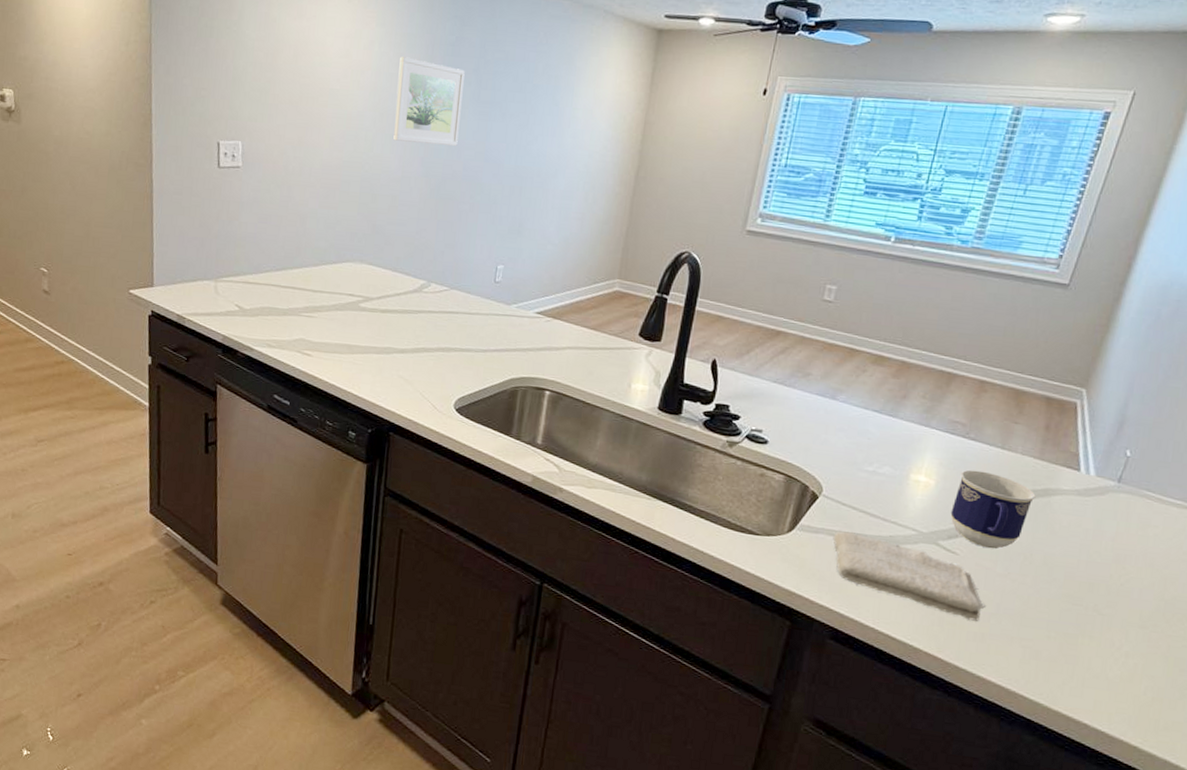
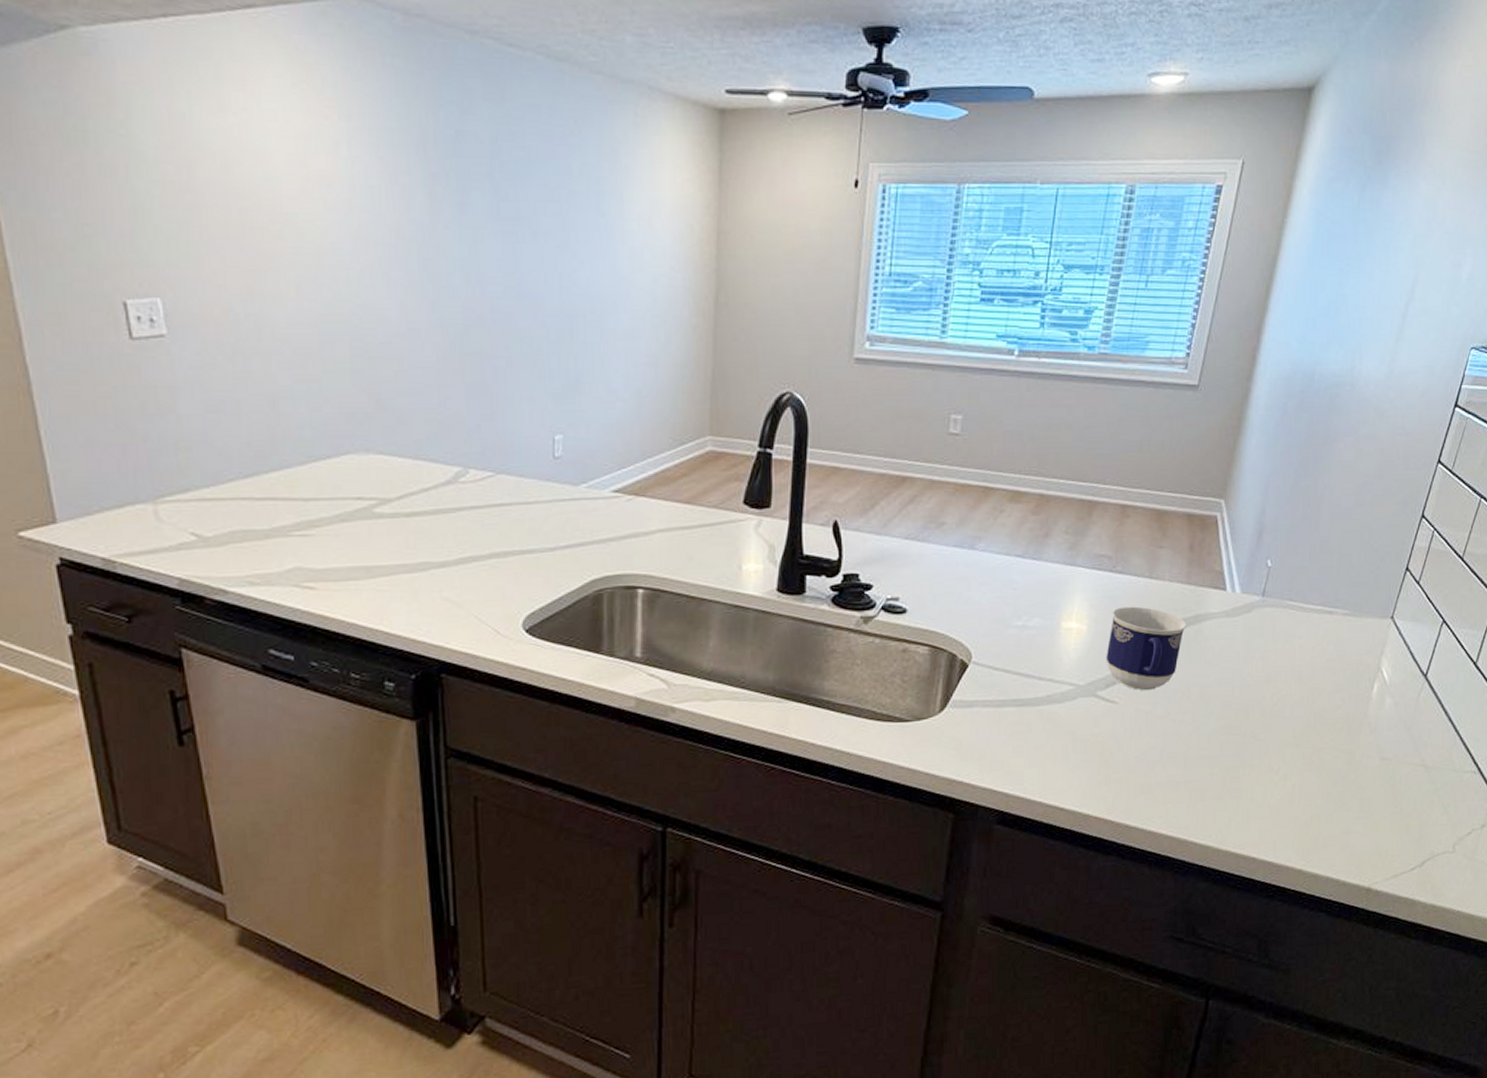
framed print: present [393,56,465,146] -> none [380,161,478,281]
washcloth: present [833,531,985,621] -> none [988,698,1149,773]

